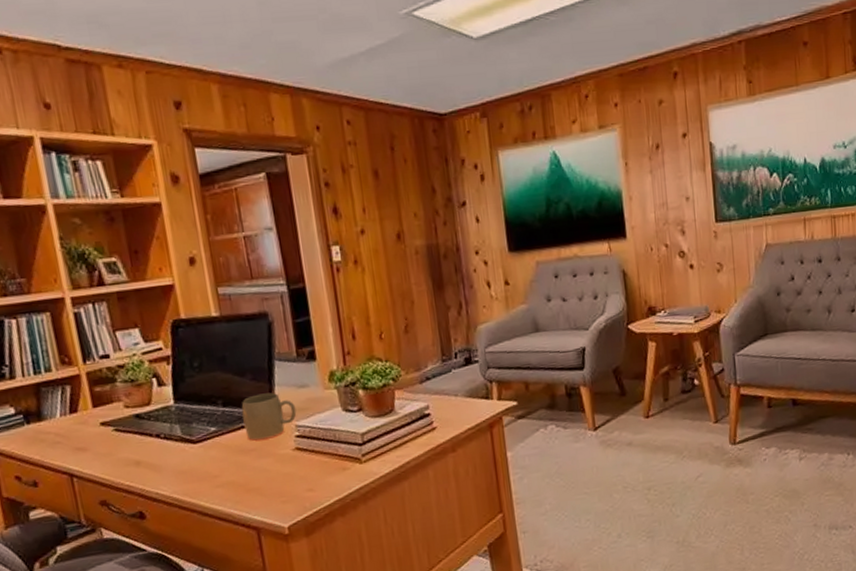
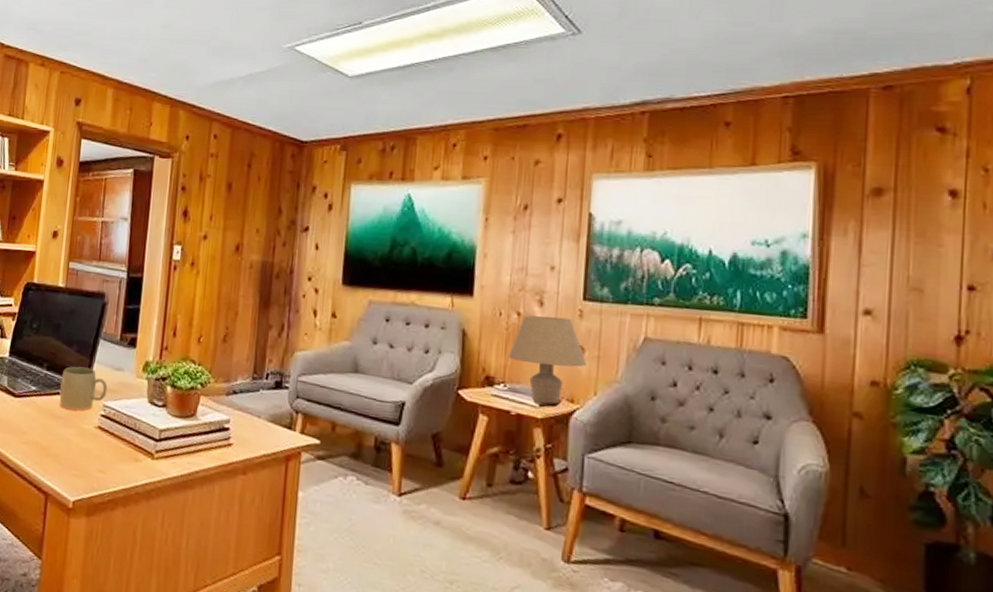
table lamp: none [663,240,726,322] -> present [507,315,586,408]

